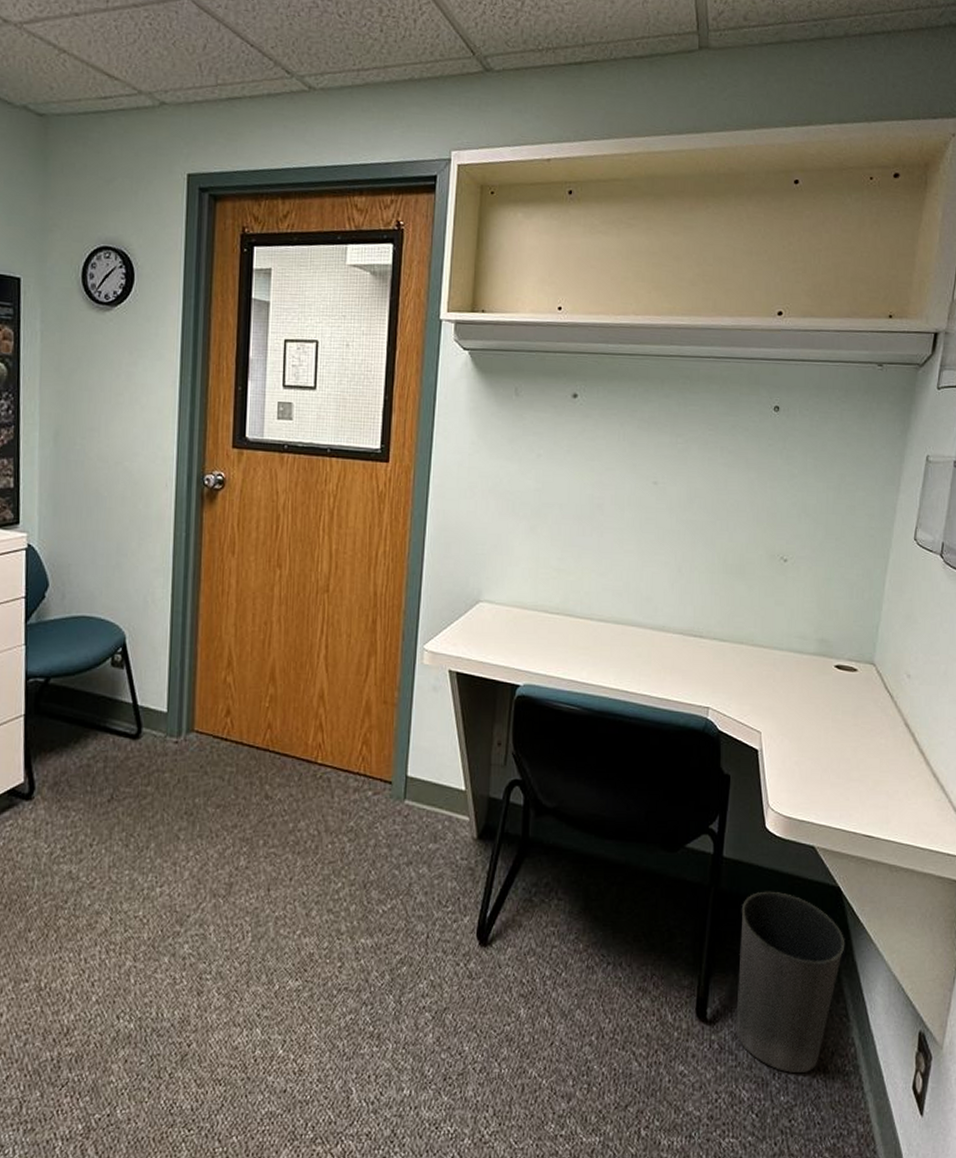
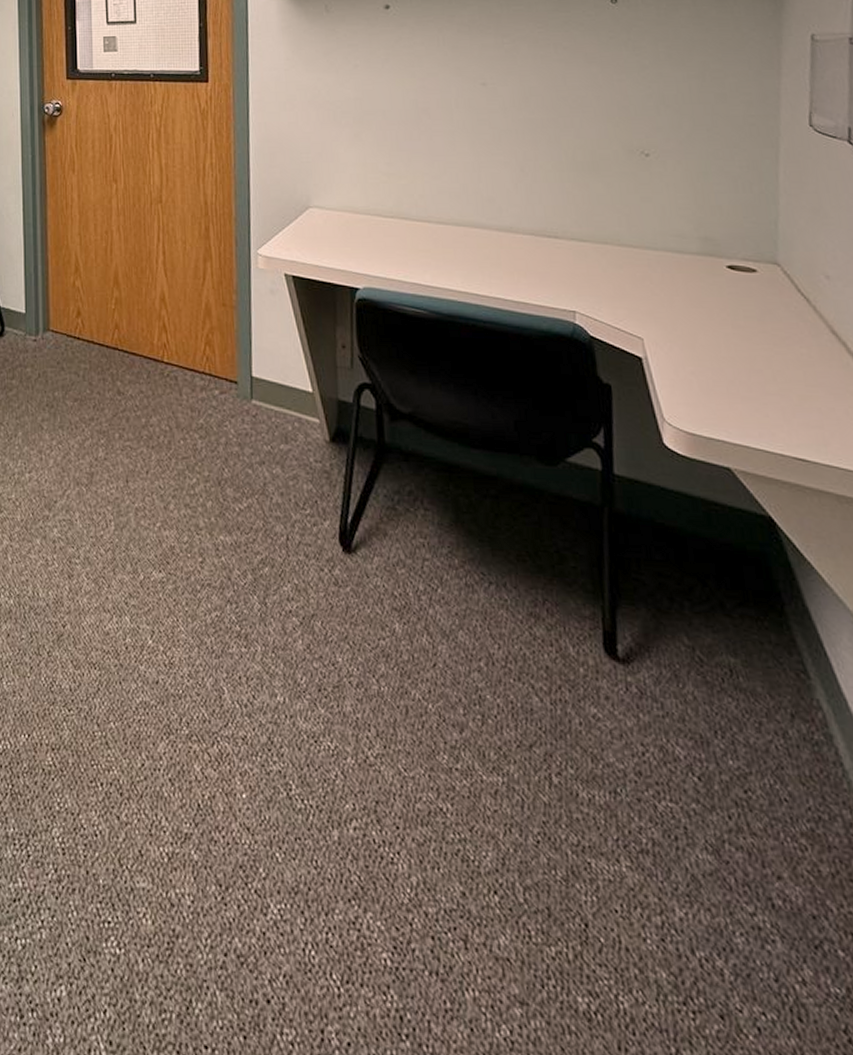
waste basket: present [735,891,845,1074] -> none [645,515,790,736]

